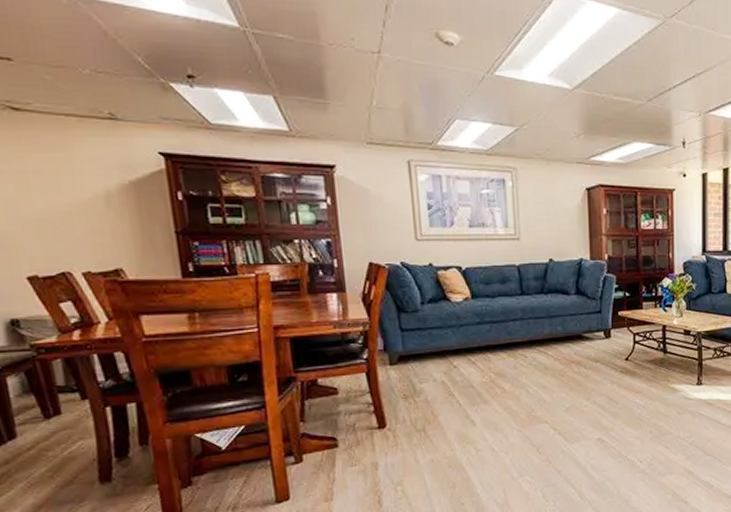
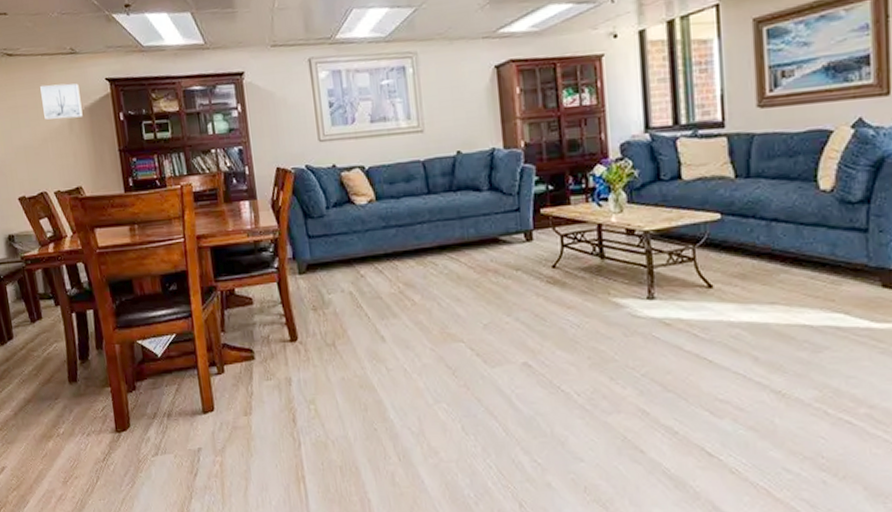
wall art: none [62,150,126,192] -> present [40,83,83,120]

